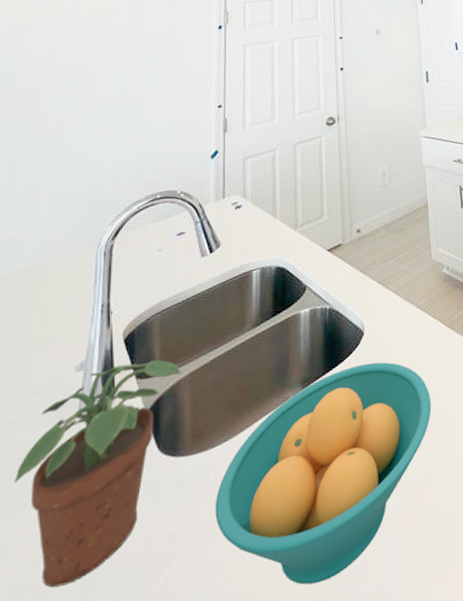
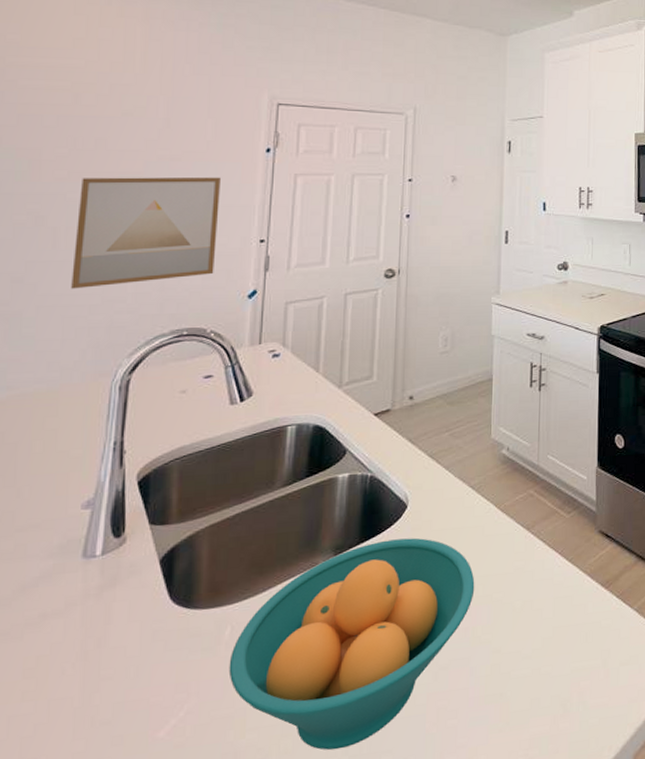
potted plant: present [14,360,180,588] -> none [9,507,199,723]
wall art: none [59,55,183,170] -> present [71,177,222,289]

